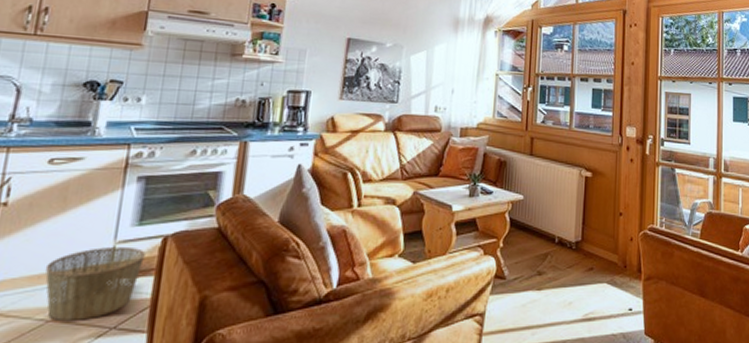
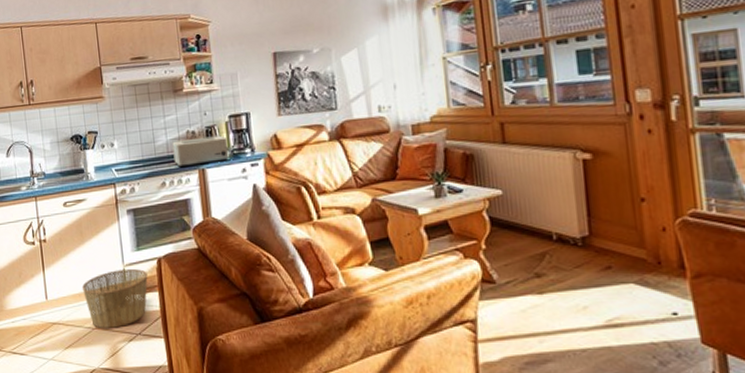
toaster: none [213,107,281,137] -> present [172,135,229,168]

